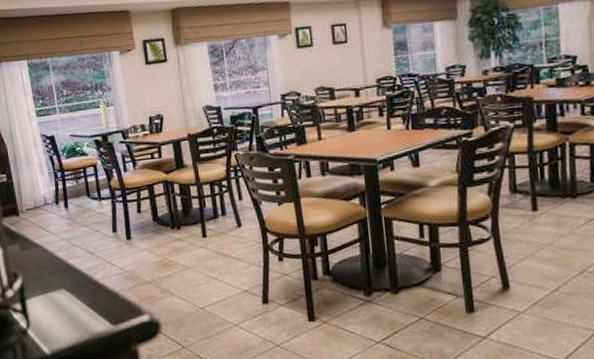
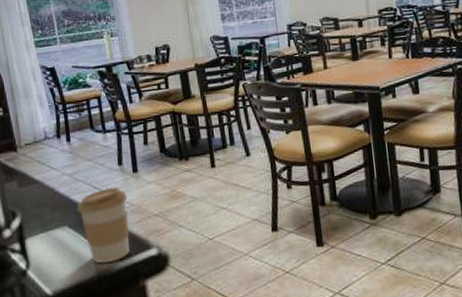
coffee cup: none [73,253,124,327] -> present [76,187,131,264]

